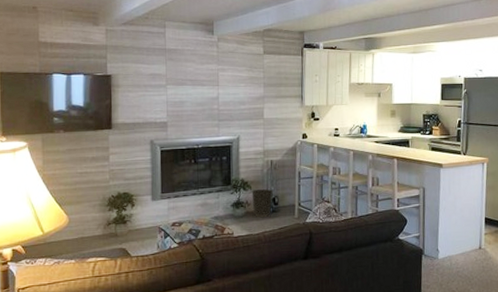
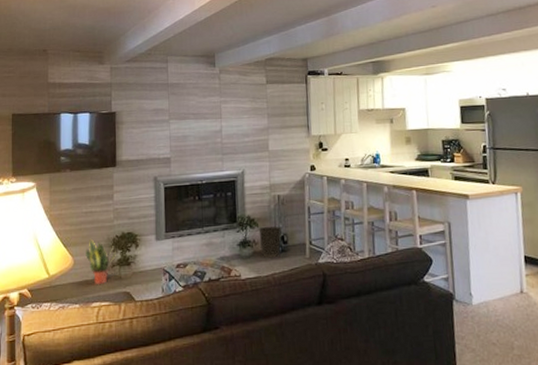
potted plant: none [81,198,112,241] -> present [85,238,116,284]

